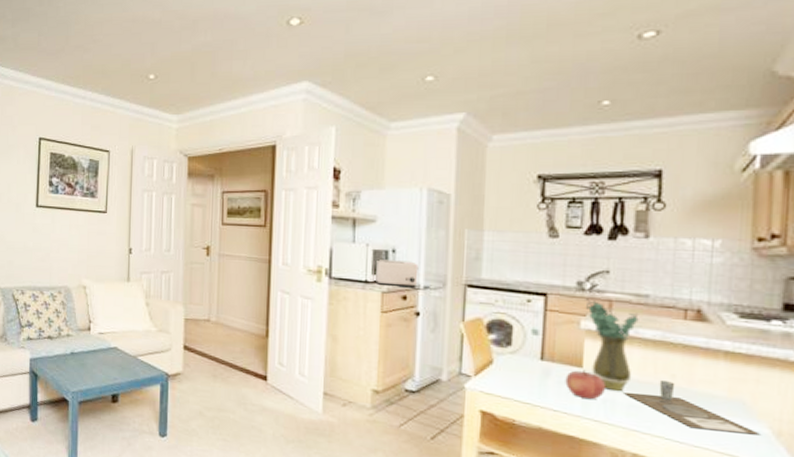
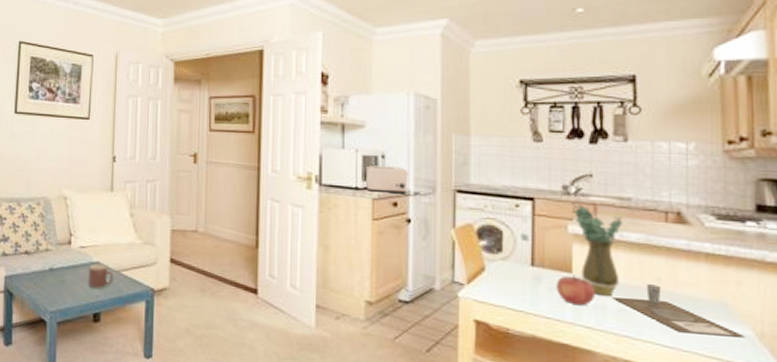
mug: none [106,348,130,373] -> present [88,263,113,290]

